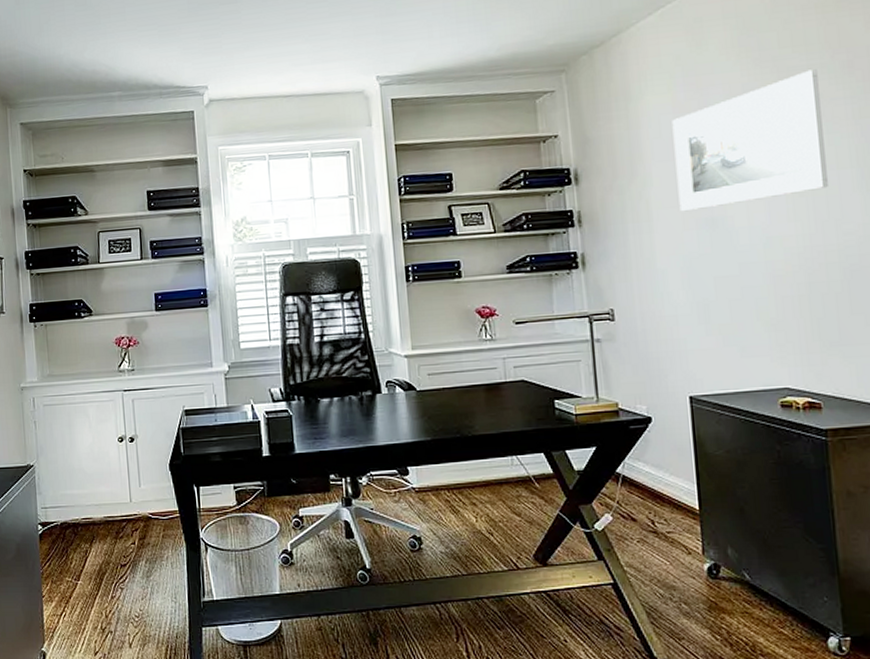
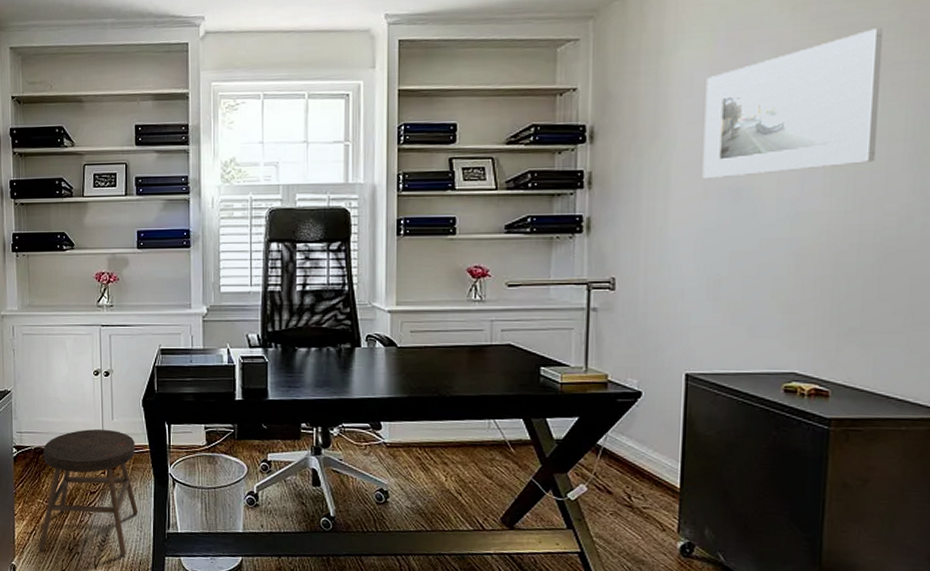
stool: none [68,497,172,634] -> present [38,429,139,555]

